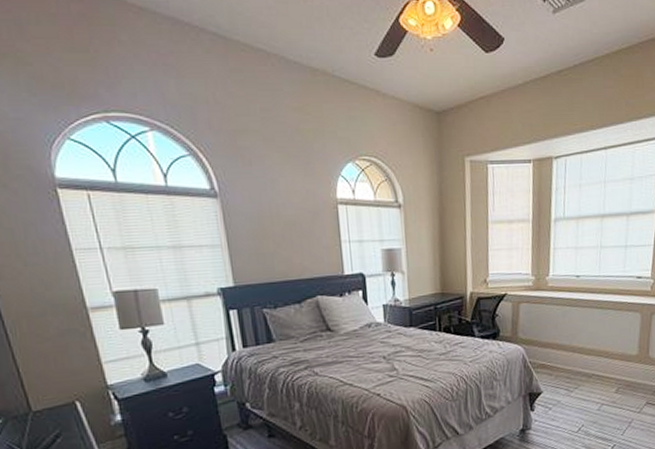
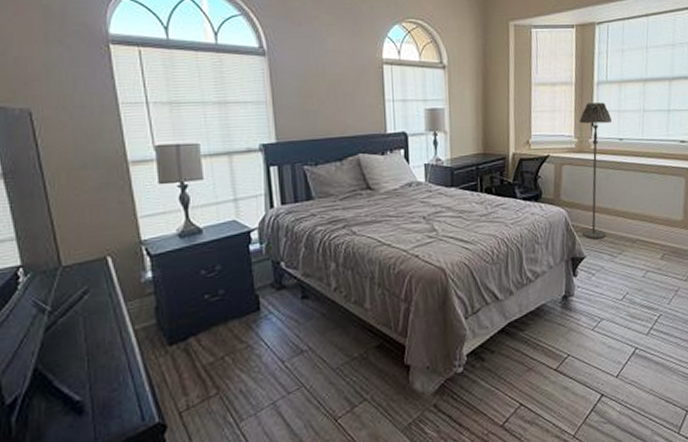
floor lamp: none [537,239,569,375] -> present [579,102,611,240]

